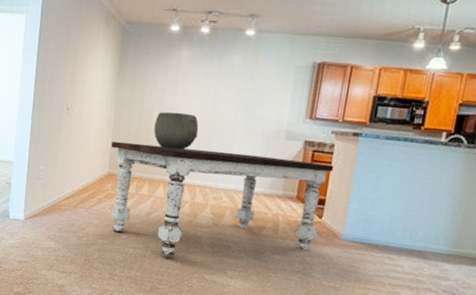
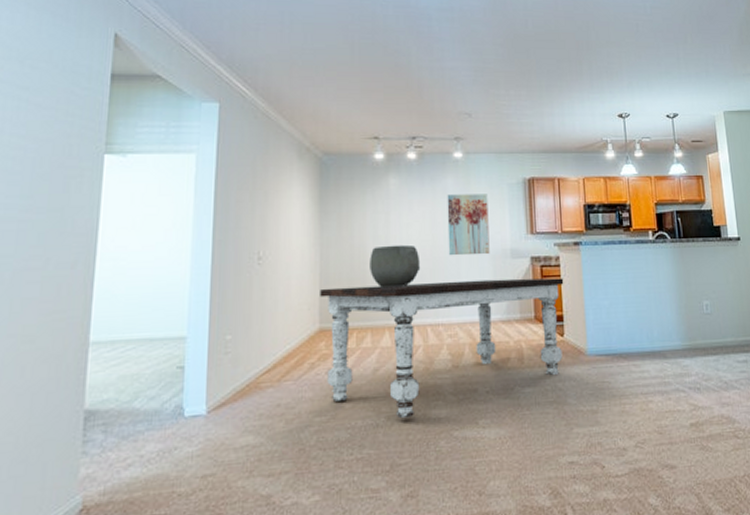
wall art: none [225,71,273,133] -> present [447,194,490,256]

